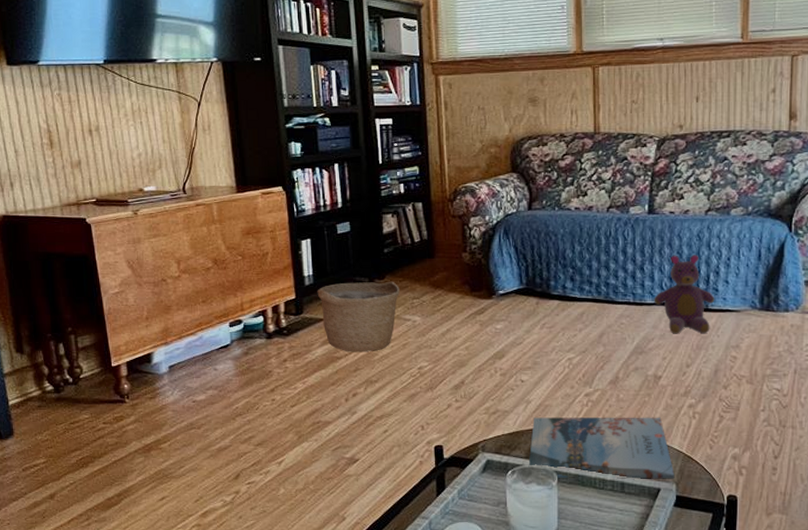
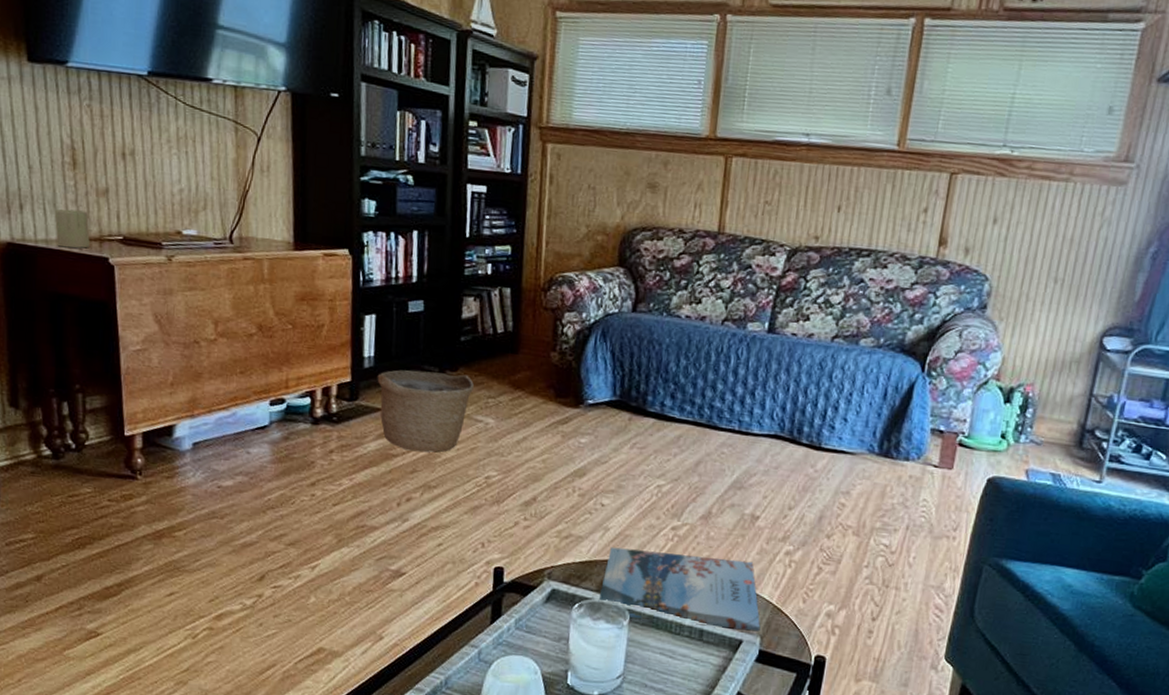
candle: none [39,182,69,214] -> present [55,209,90,249]
teddy bear: present [654,255,715,334] -> none [761,382,830,474]

